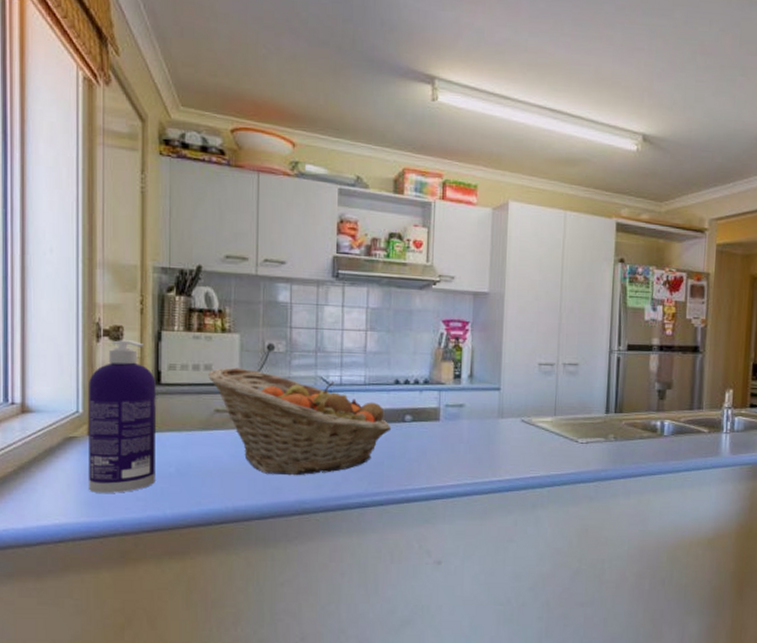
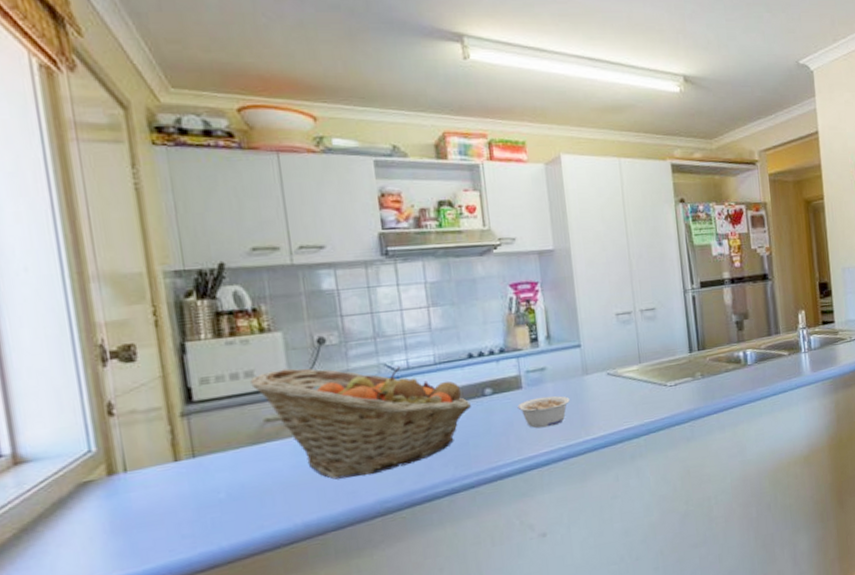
spray bottle: present [89,340,156,493] -> none [99,358,203,540]
legume: none [433,432,482,462] -> present [517,395,570,428]

